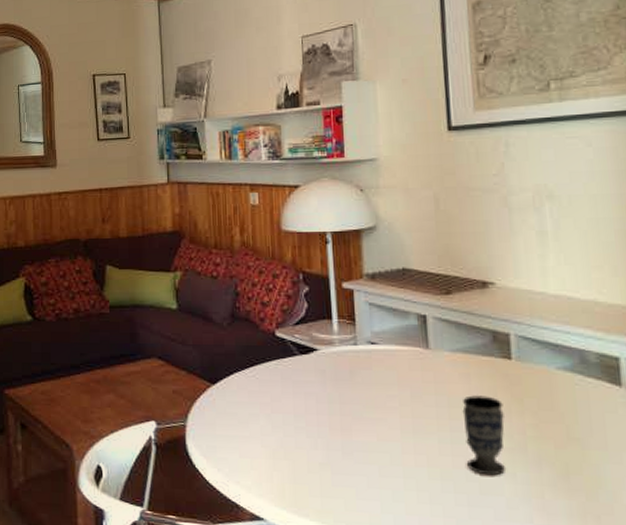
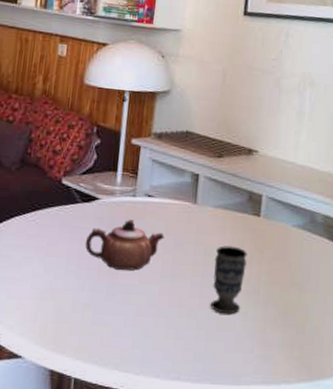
teapot: none [310,370,398,426] -> present [85,219,164,271]

